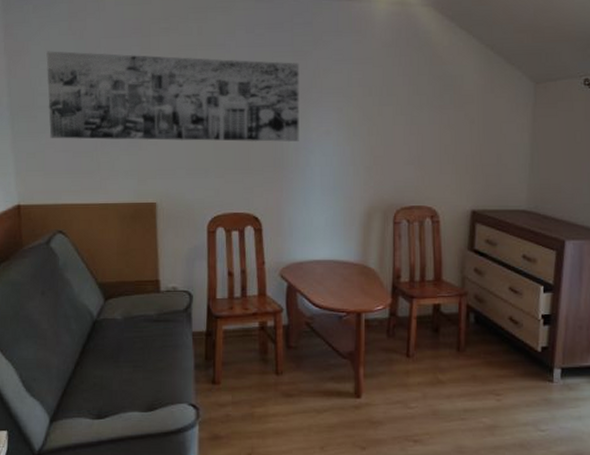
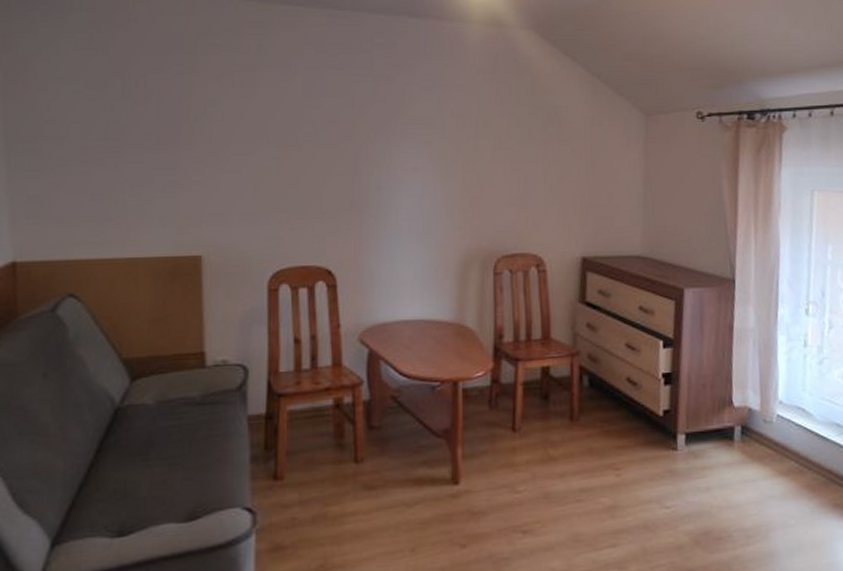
wall art: present [46,51,299,142] -> none [57,68,382,181]

